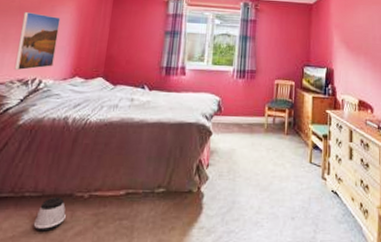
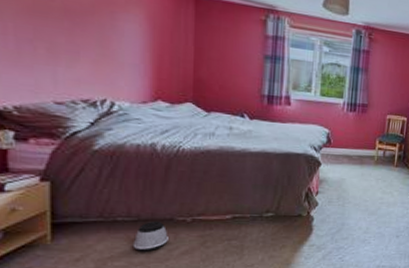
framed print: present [14,12,61,71] -> none [72,16,126,90]

